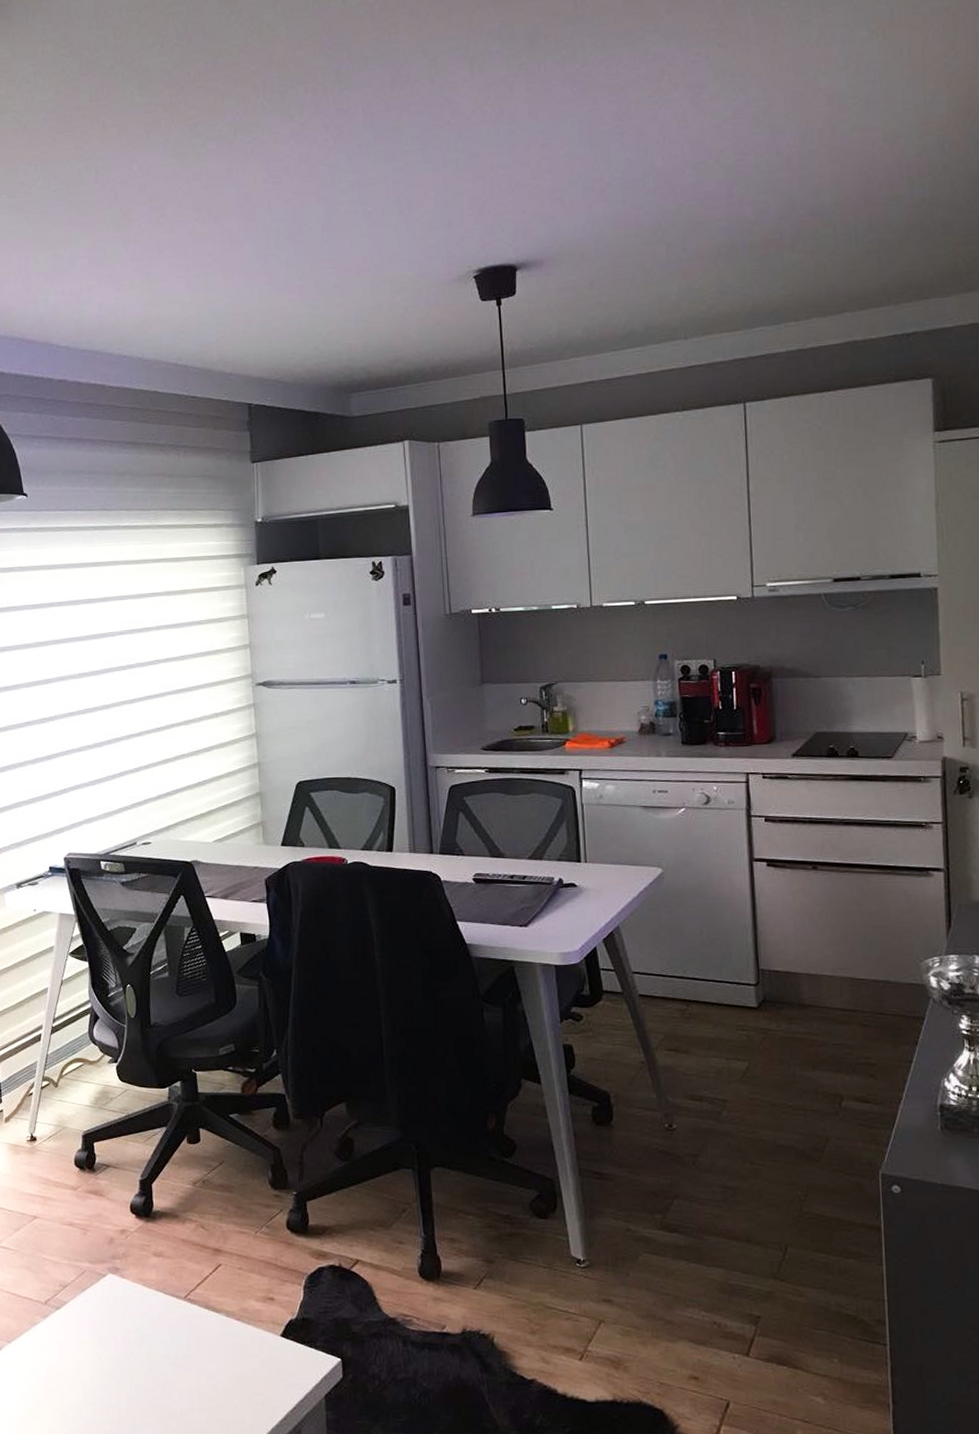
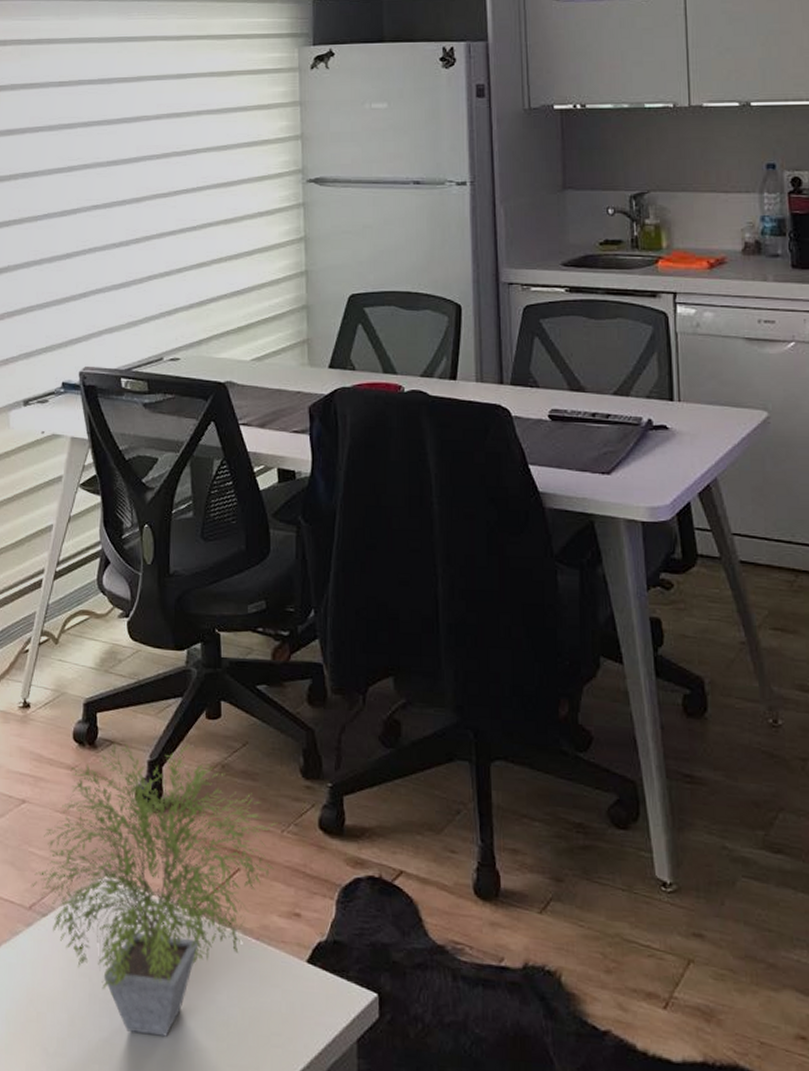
potted plant: none [45,1165,252,1400] -> present [30,743,278,1037]

